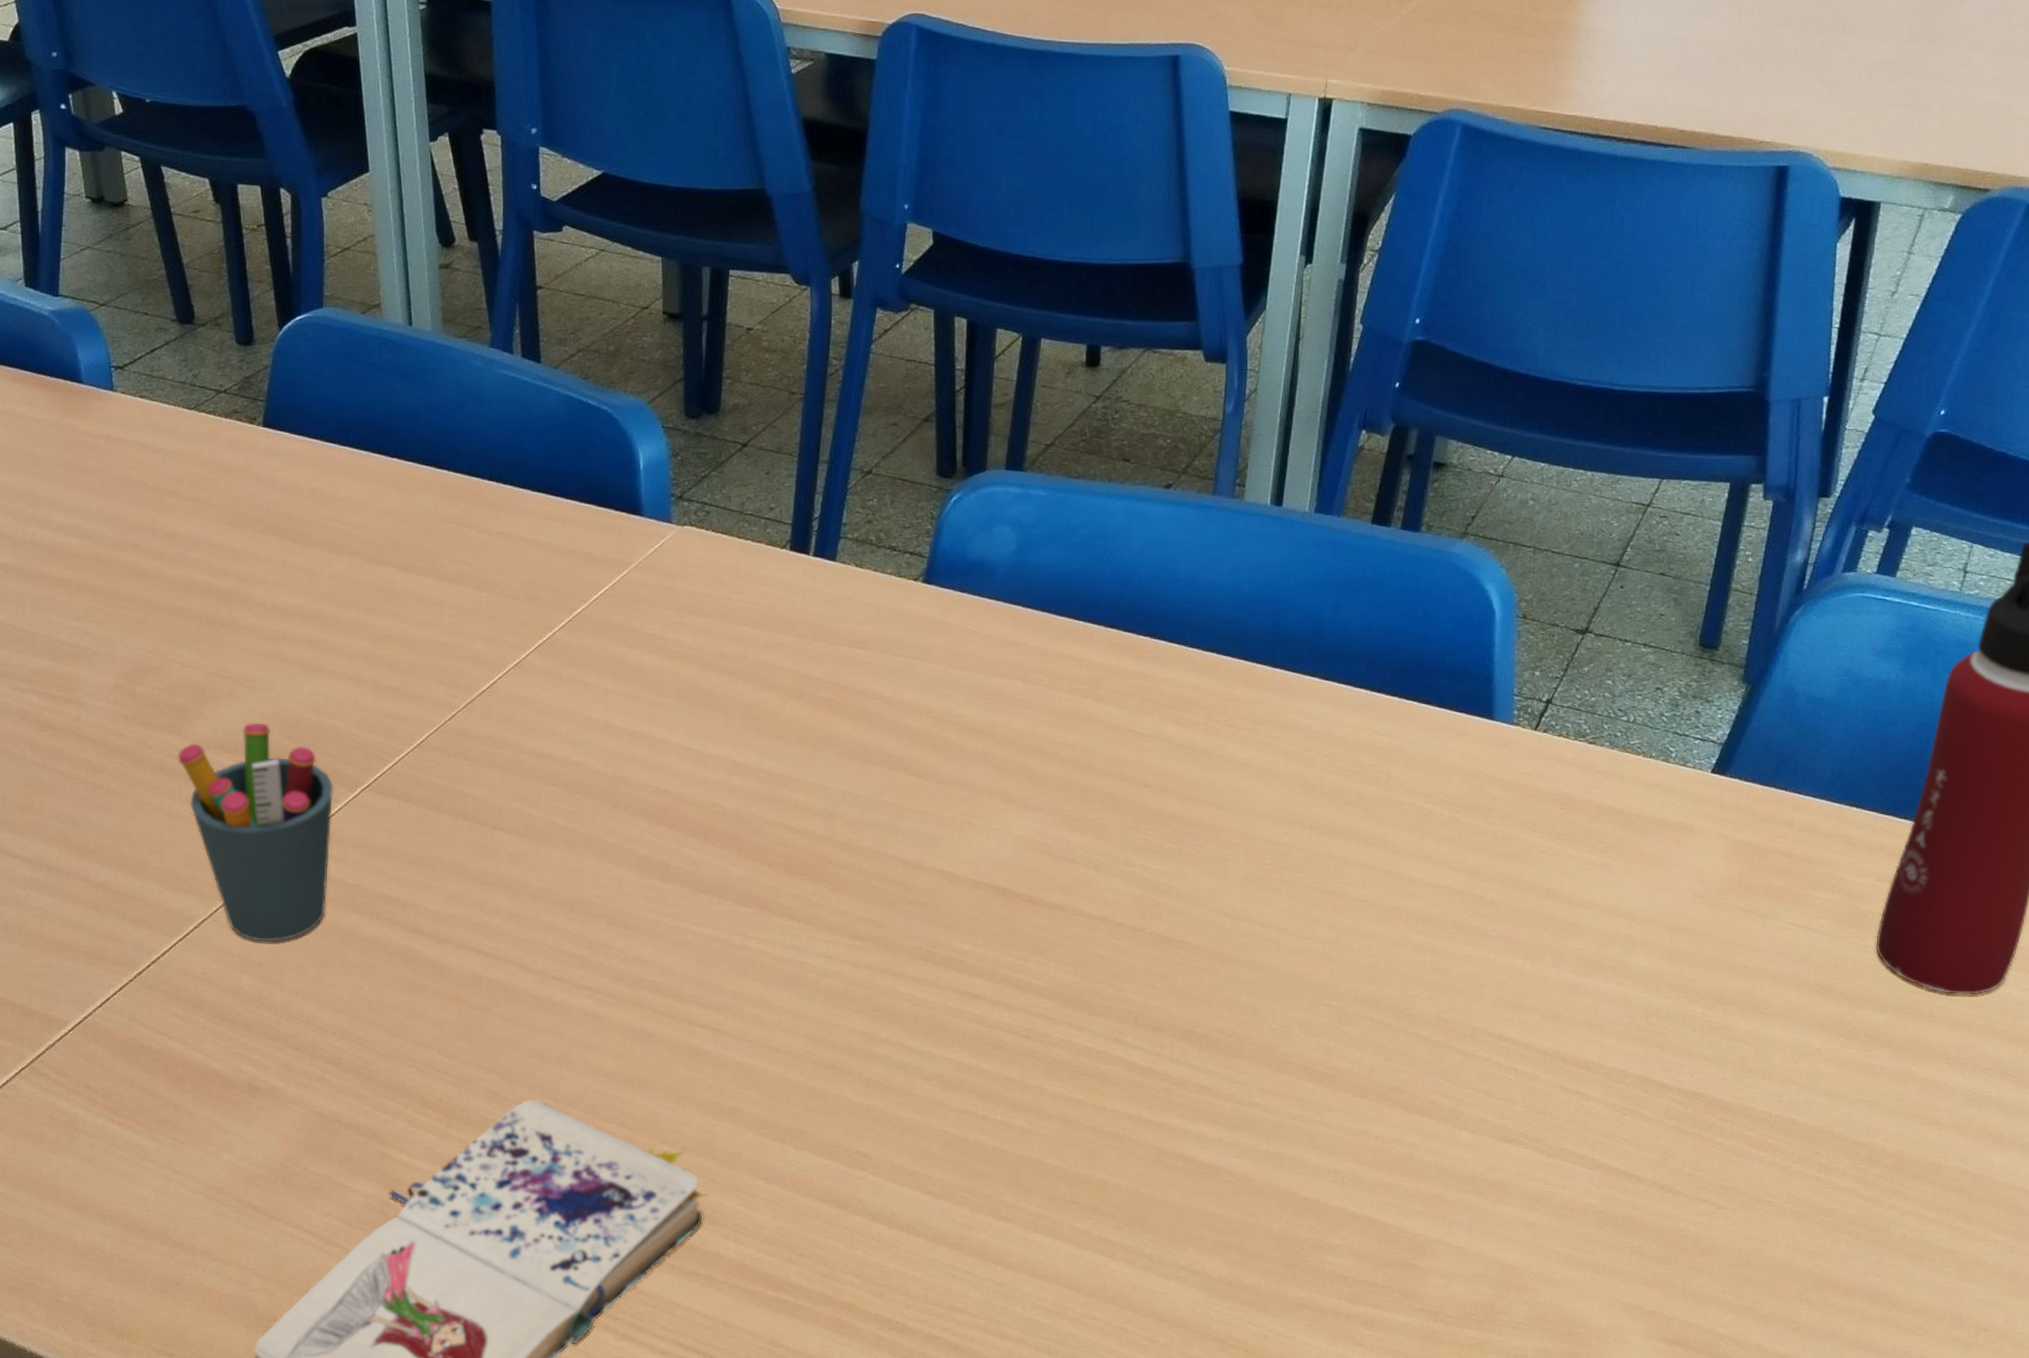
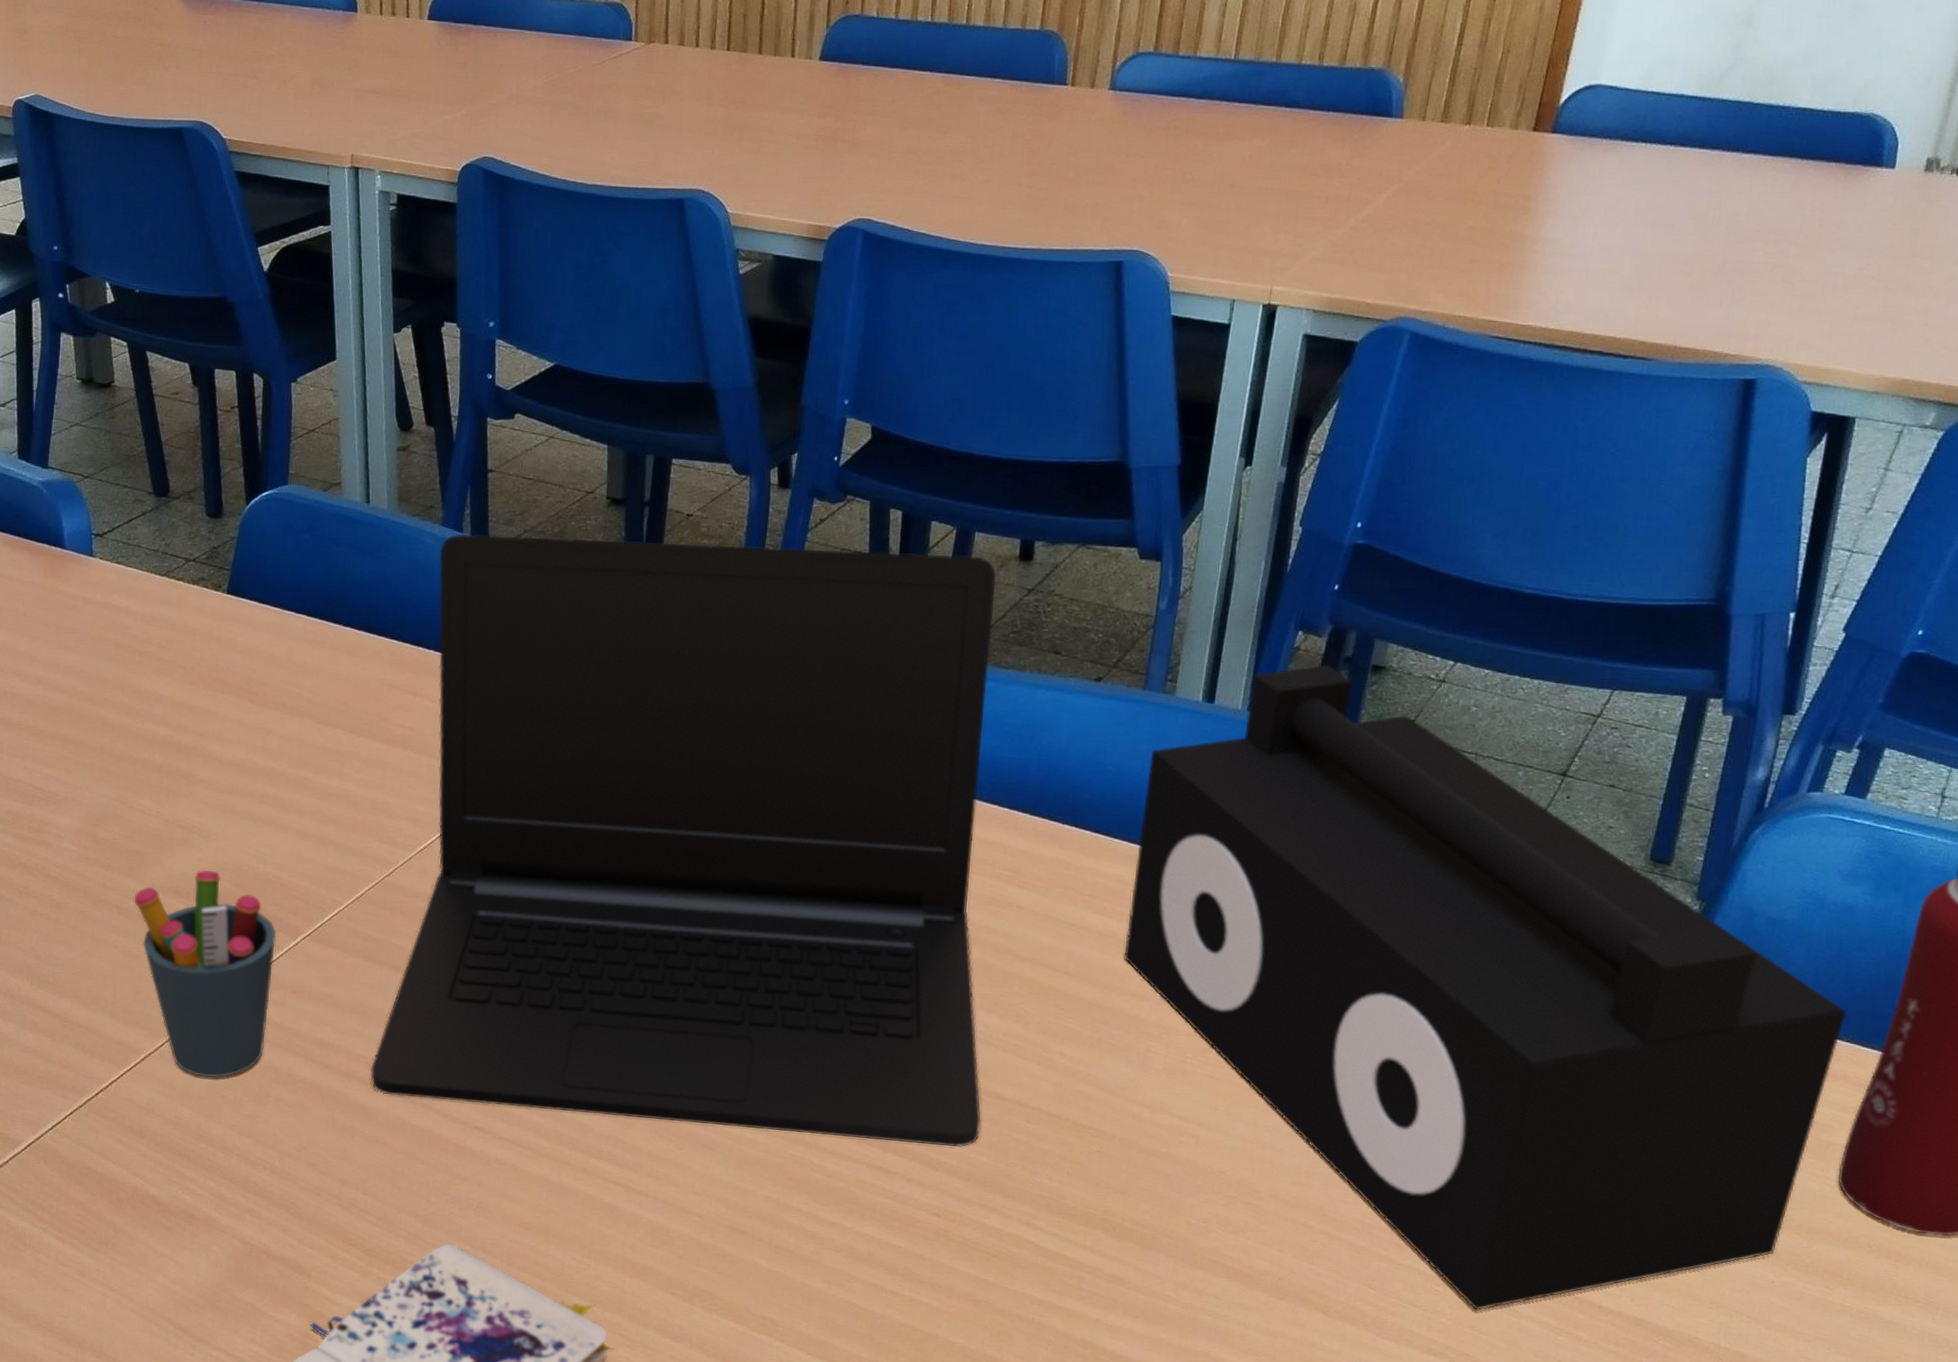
laptop: none [440,355,1067,967] -> present [370,534,997,1147]
speaker: none [1201,462,1882,1097] -> present [1123,664,1847,1311]

